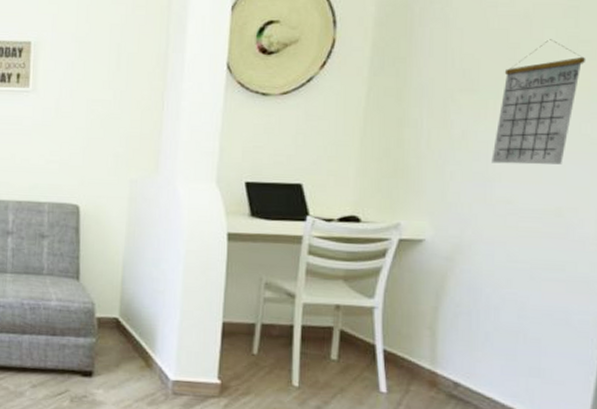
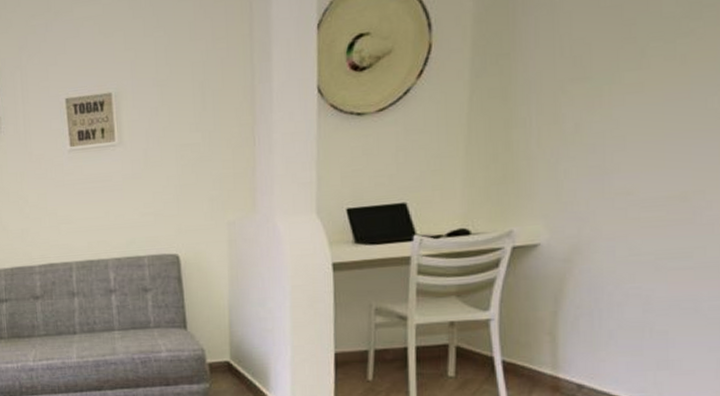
calendar: present [491,39,586,165] -> none [608,9,711,154]

